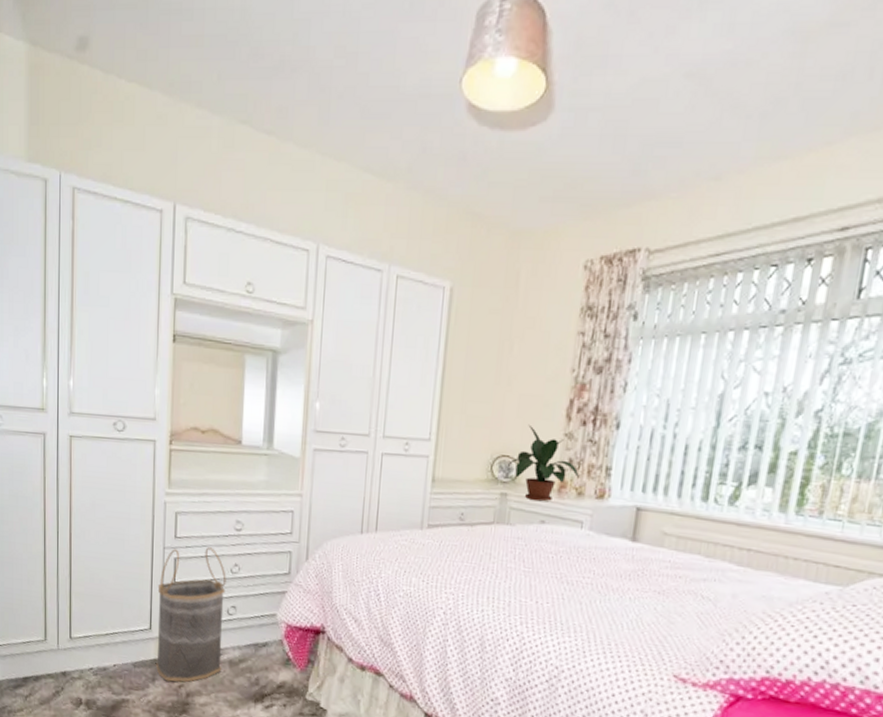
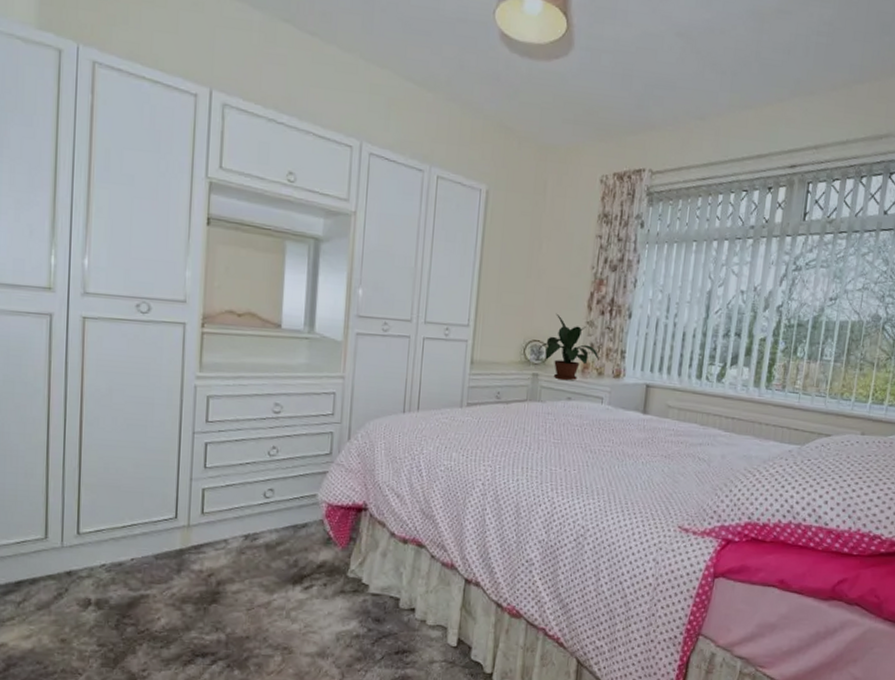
basket: present [155,547,226,682] -> none [181,430,263,572]

